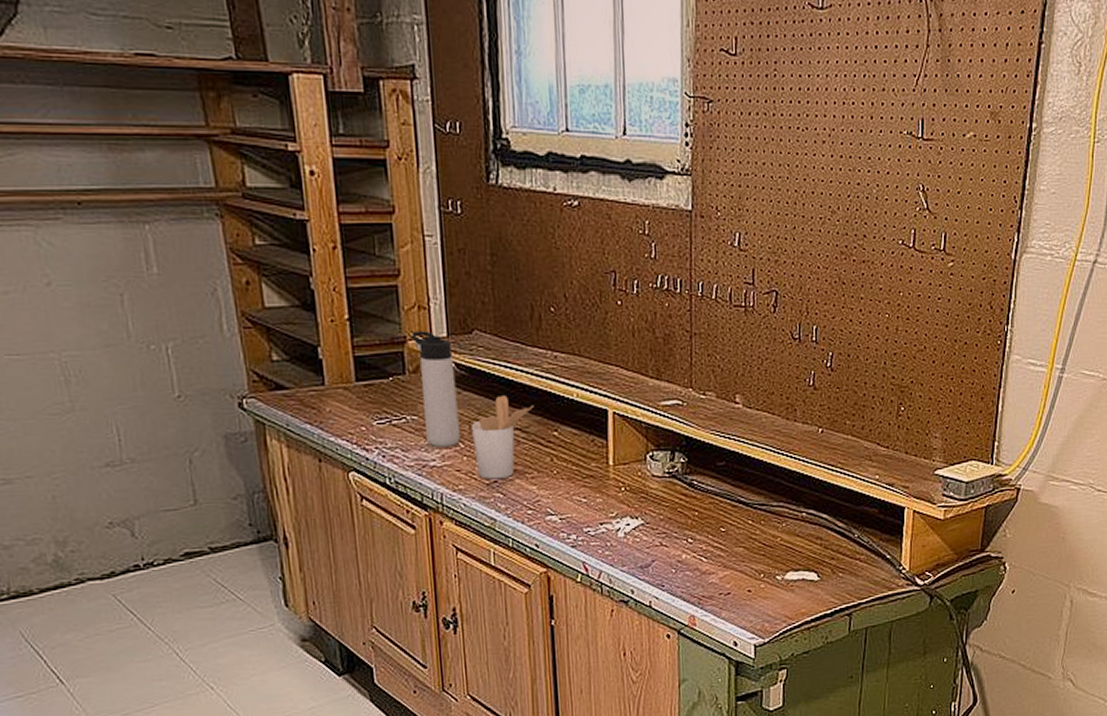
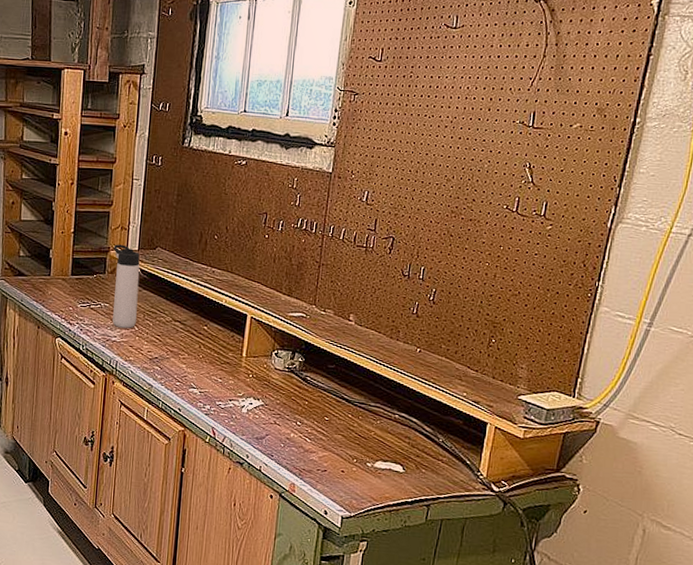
utensil holder: present [471,396,535,480] -> none [144,296,193,357]

